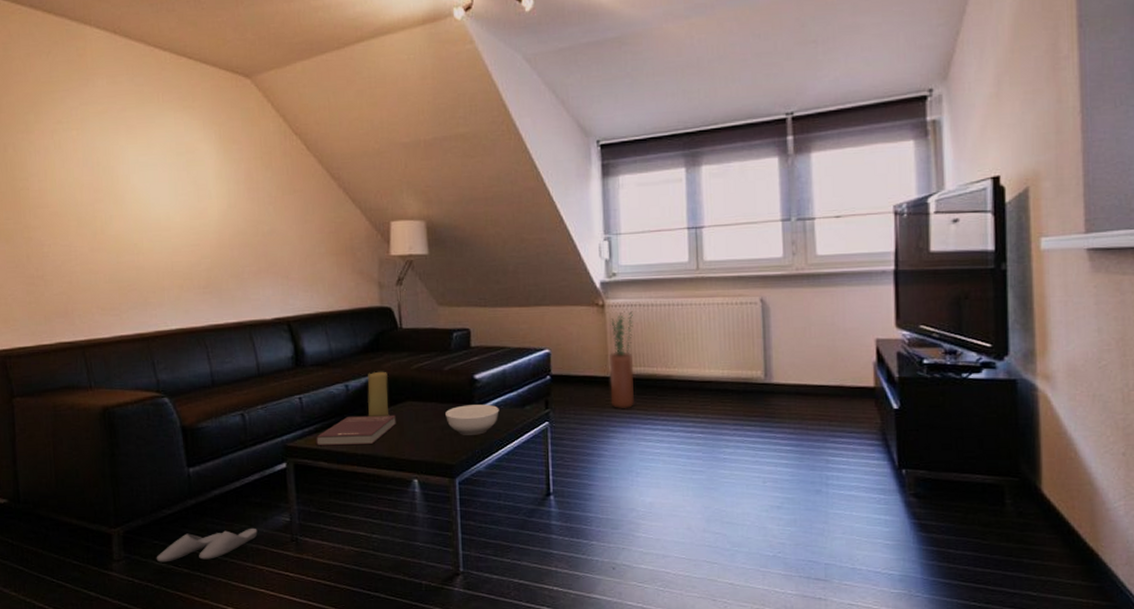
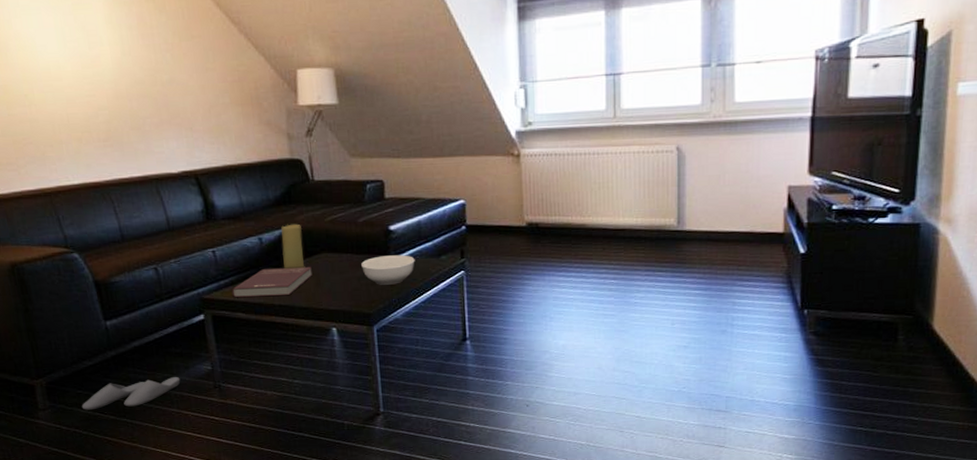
vase: present [609,311,634,409] -> none [524,160,549,258]

